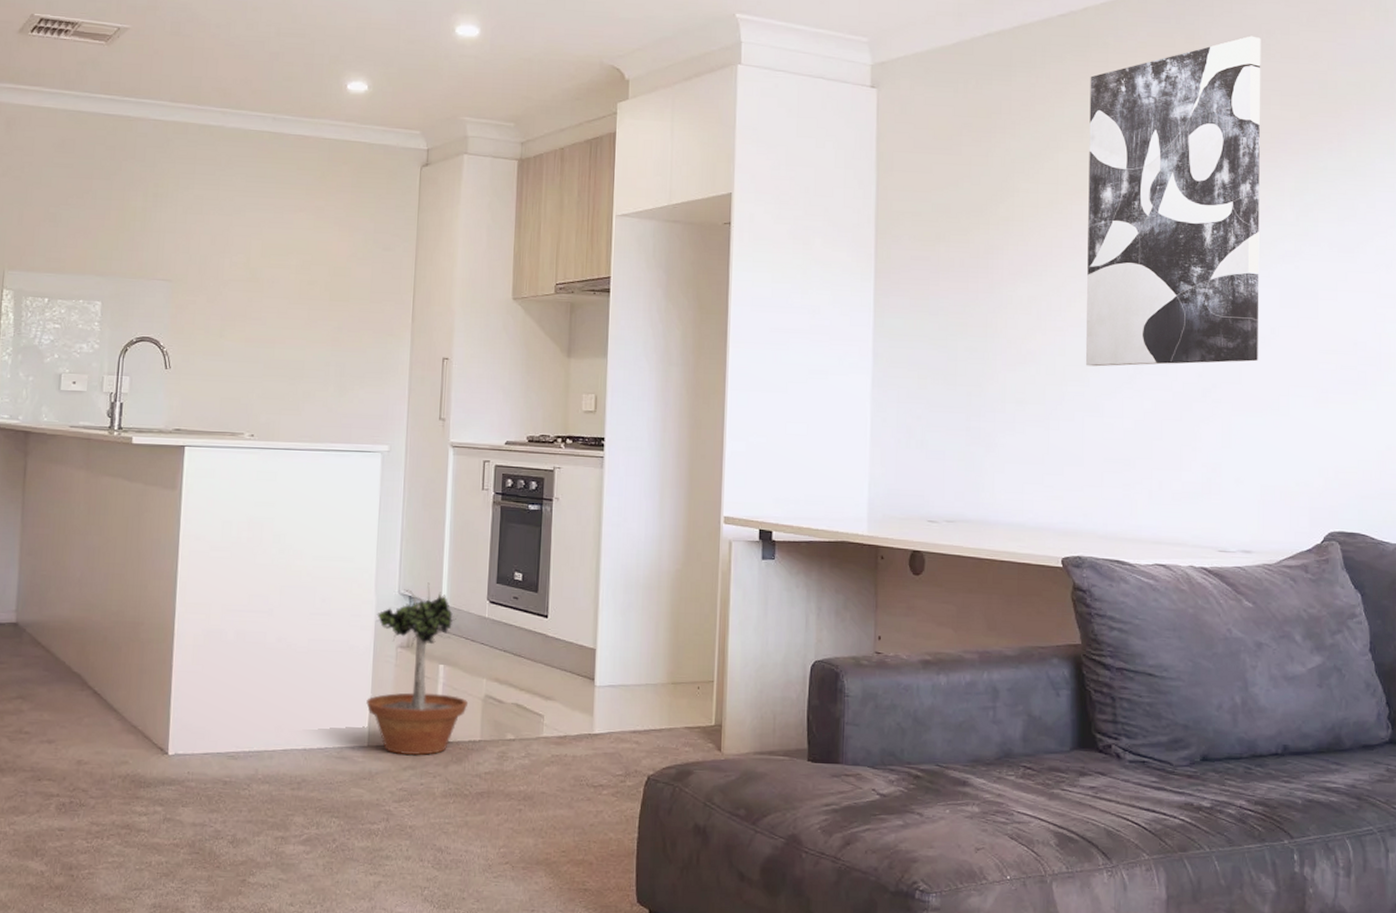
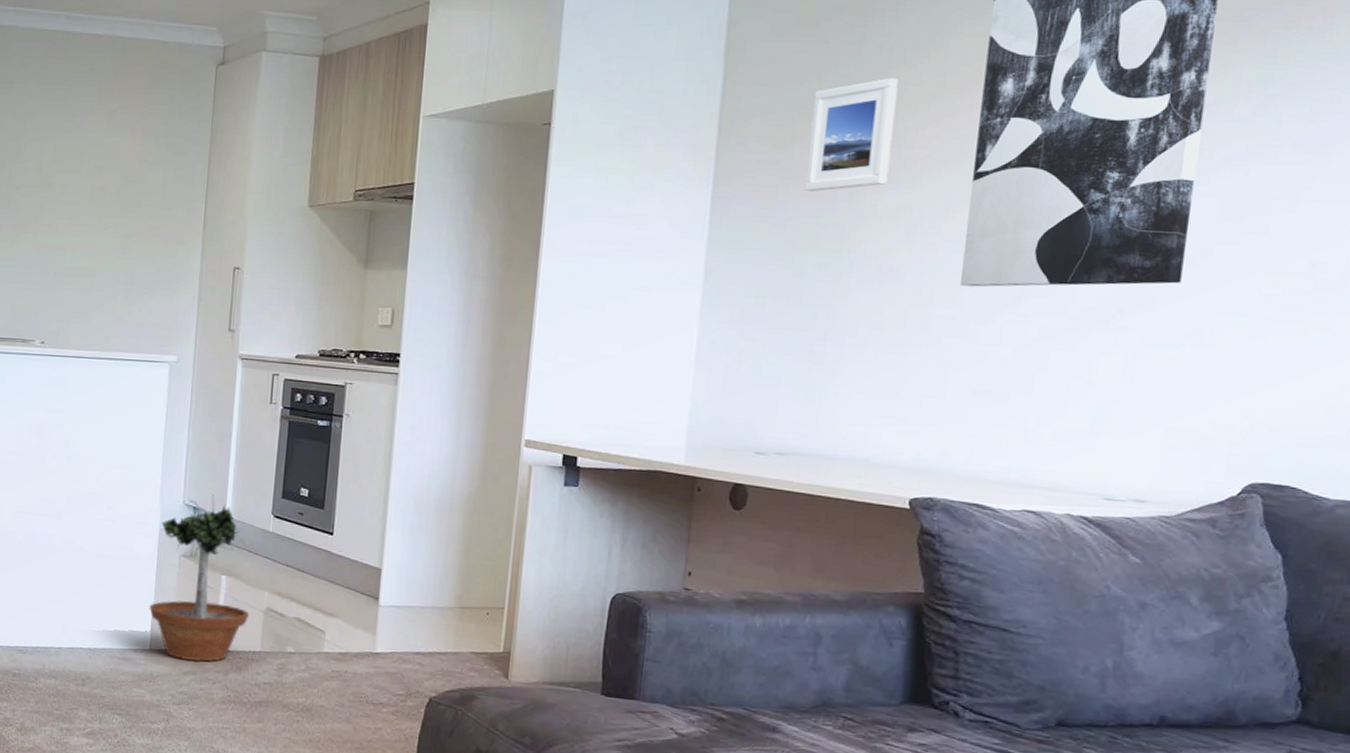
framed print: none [952,185,1021,285] -> present [804,77,899,192]

